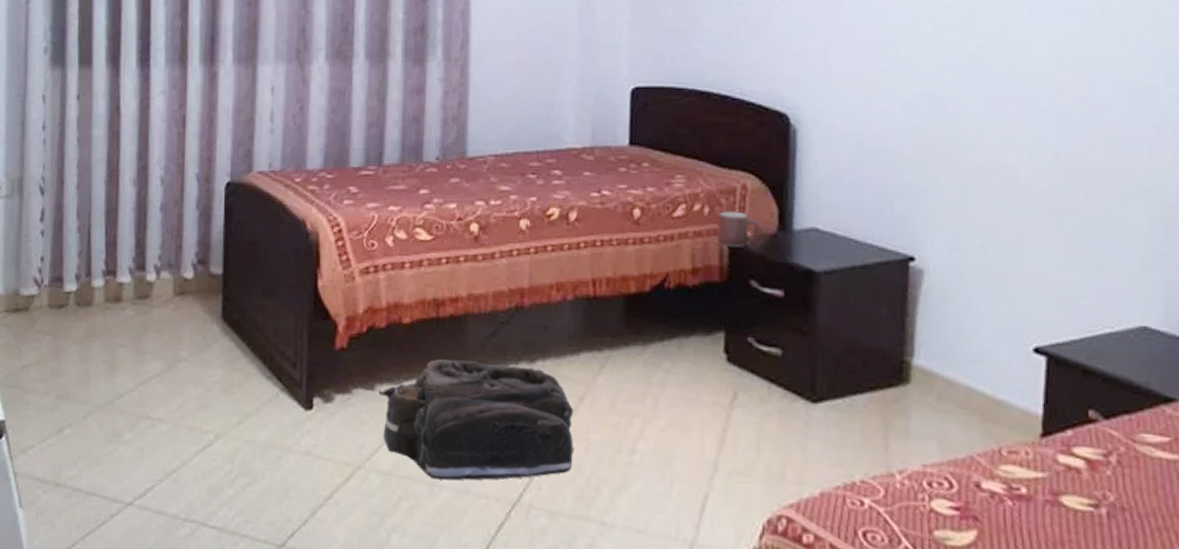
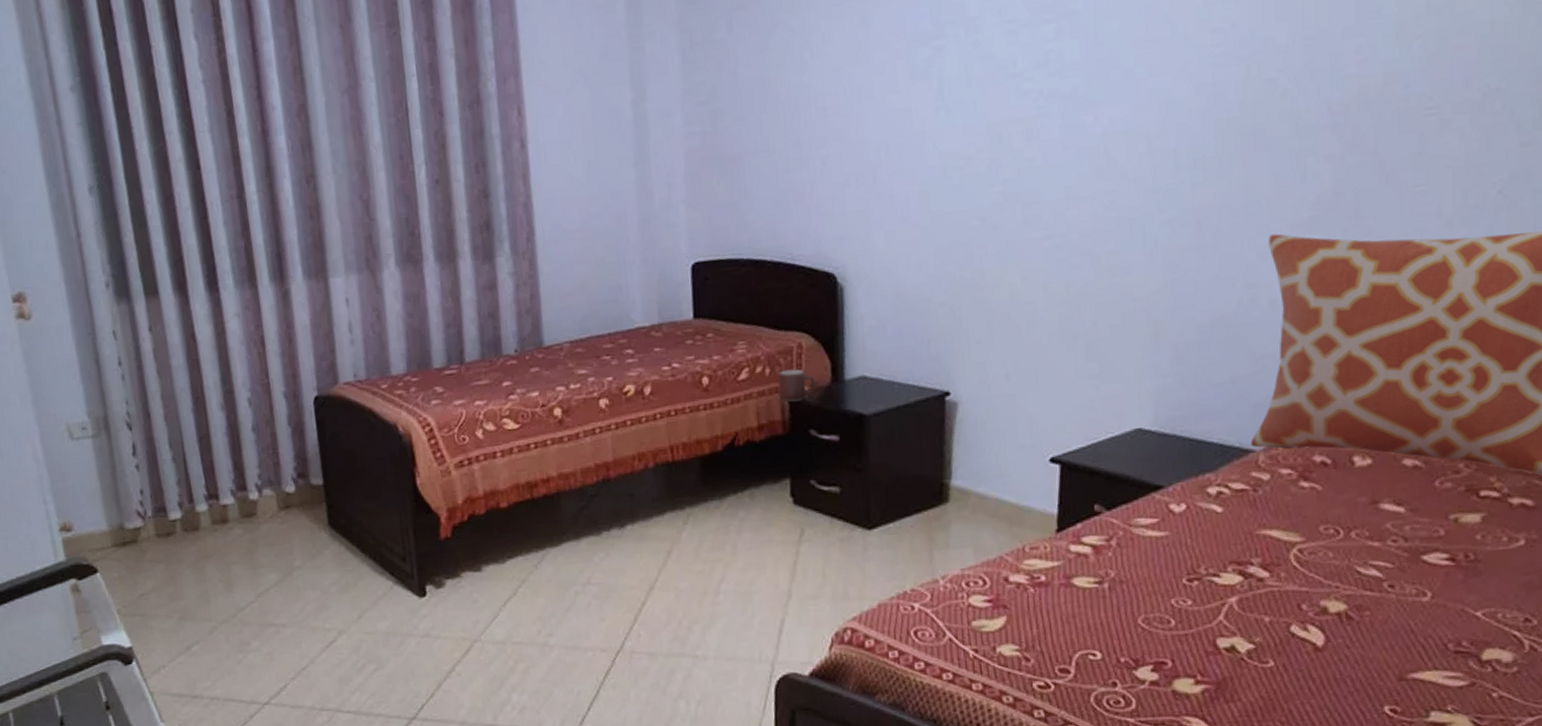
duffel bag: present [379,359,574,480] -> none [485,532,667,641]

